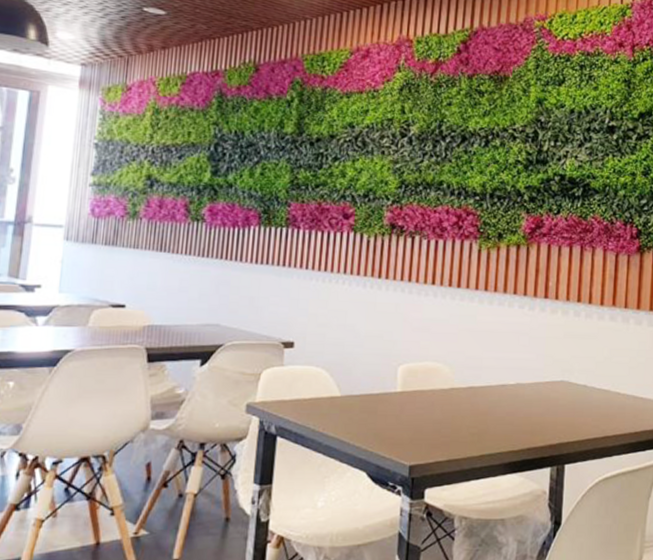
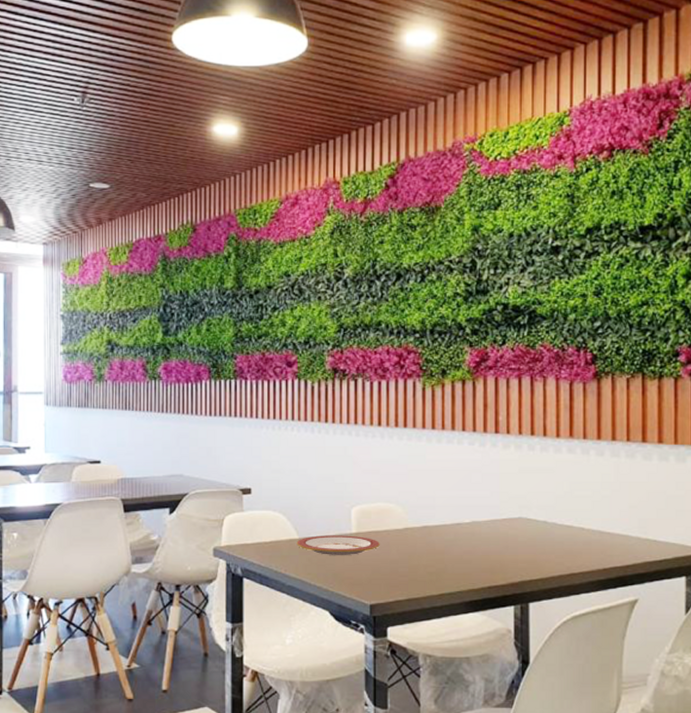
plate: none [338,393,424,414] -> present [296,535,380,555]

